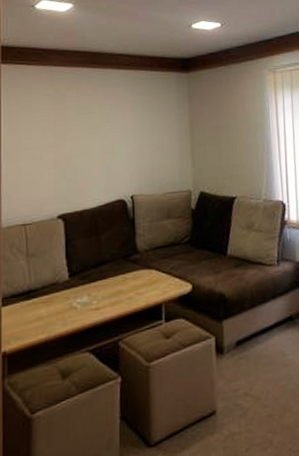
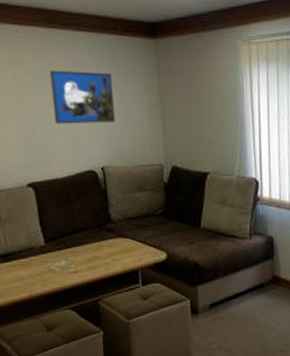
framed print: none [89,105,147,156] -> present [49,70,115,124]

